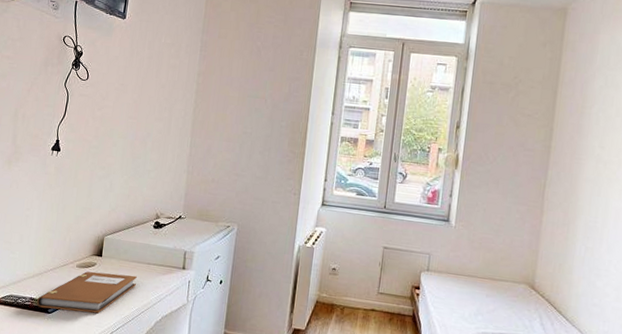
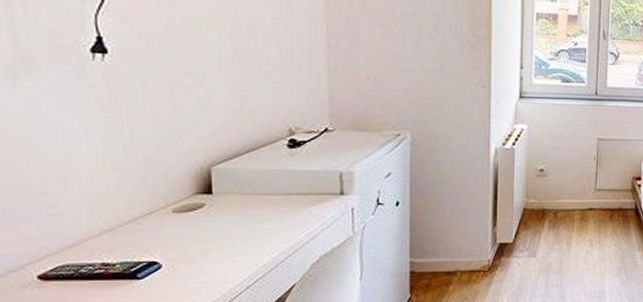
notebook: present [36,271,137,314] -> none [114,212,275,274]

